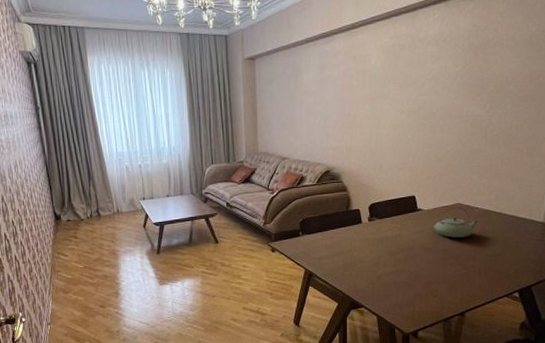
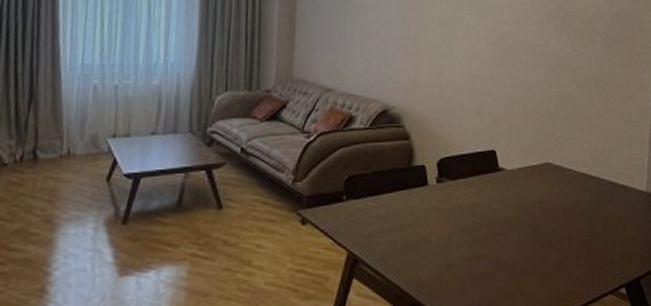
teapot: present [434,206,478,238] -> none [520,167,572,209]

